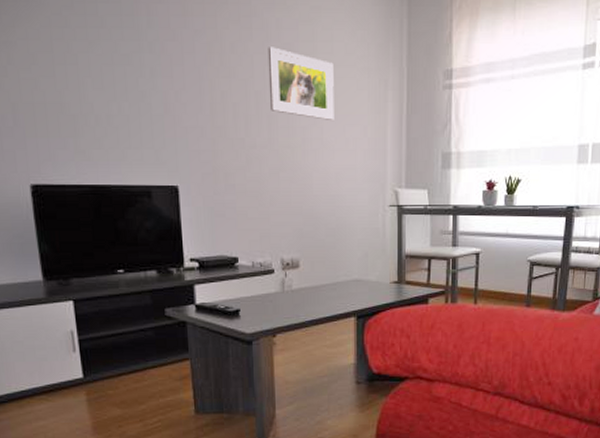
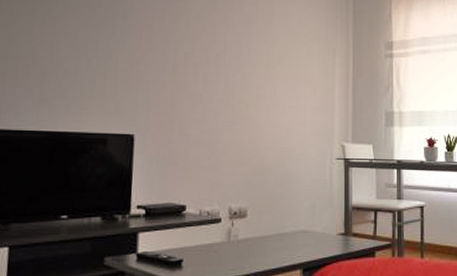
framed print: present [267,47,334,120] -> none [228,17,288,80]

